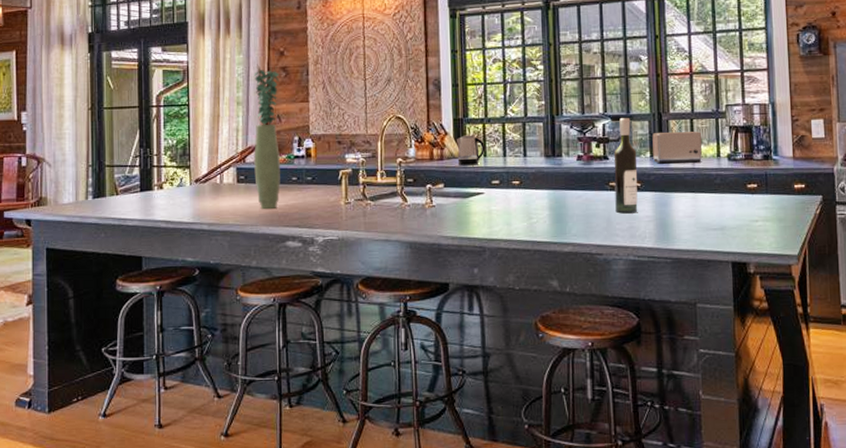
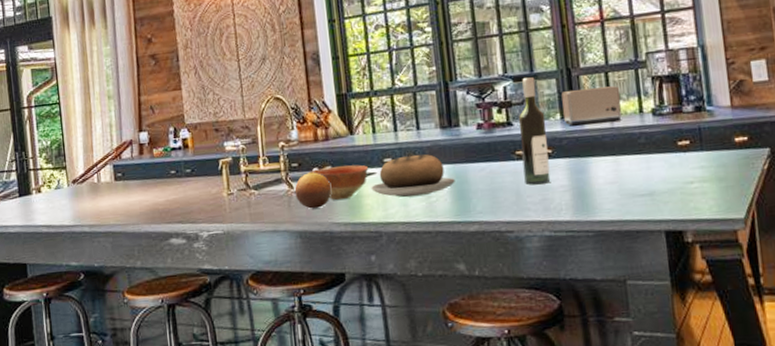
vase: present [253,64,280,210] -> none [122,54,160,208]
fruit: none [408,188,443,222] -> present [294,172,332,209]
bowl: none [422,183,478,215] -> present [308,165,369,200]
kettle: present [457,135,485,166] -> none [341,110,374,146]
bread: none [479,178,554,218] -> present [371,154,455,198]

